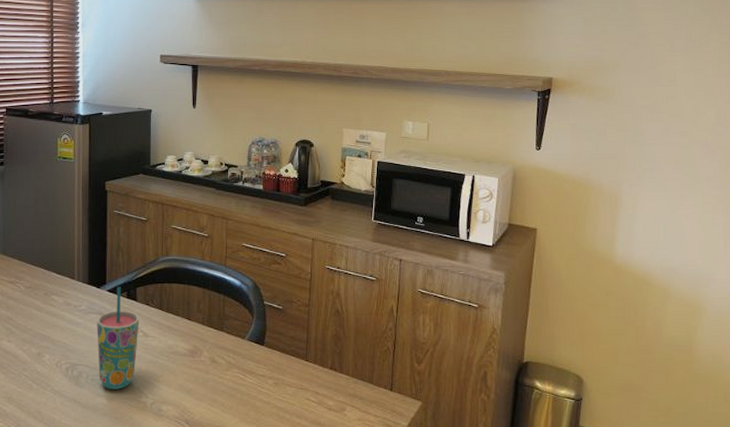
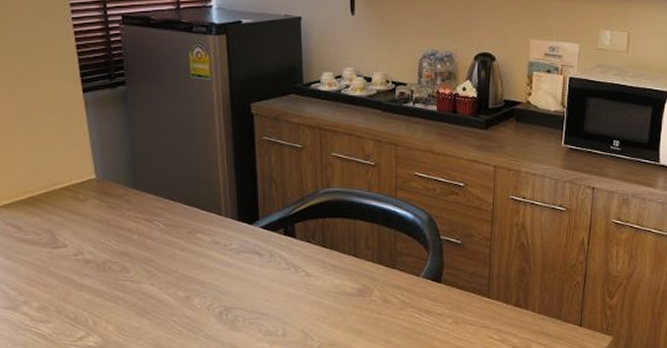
cup: present [97,287,140,390] -> none [251,223,300,333]

